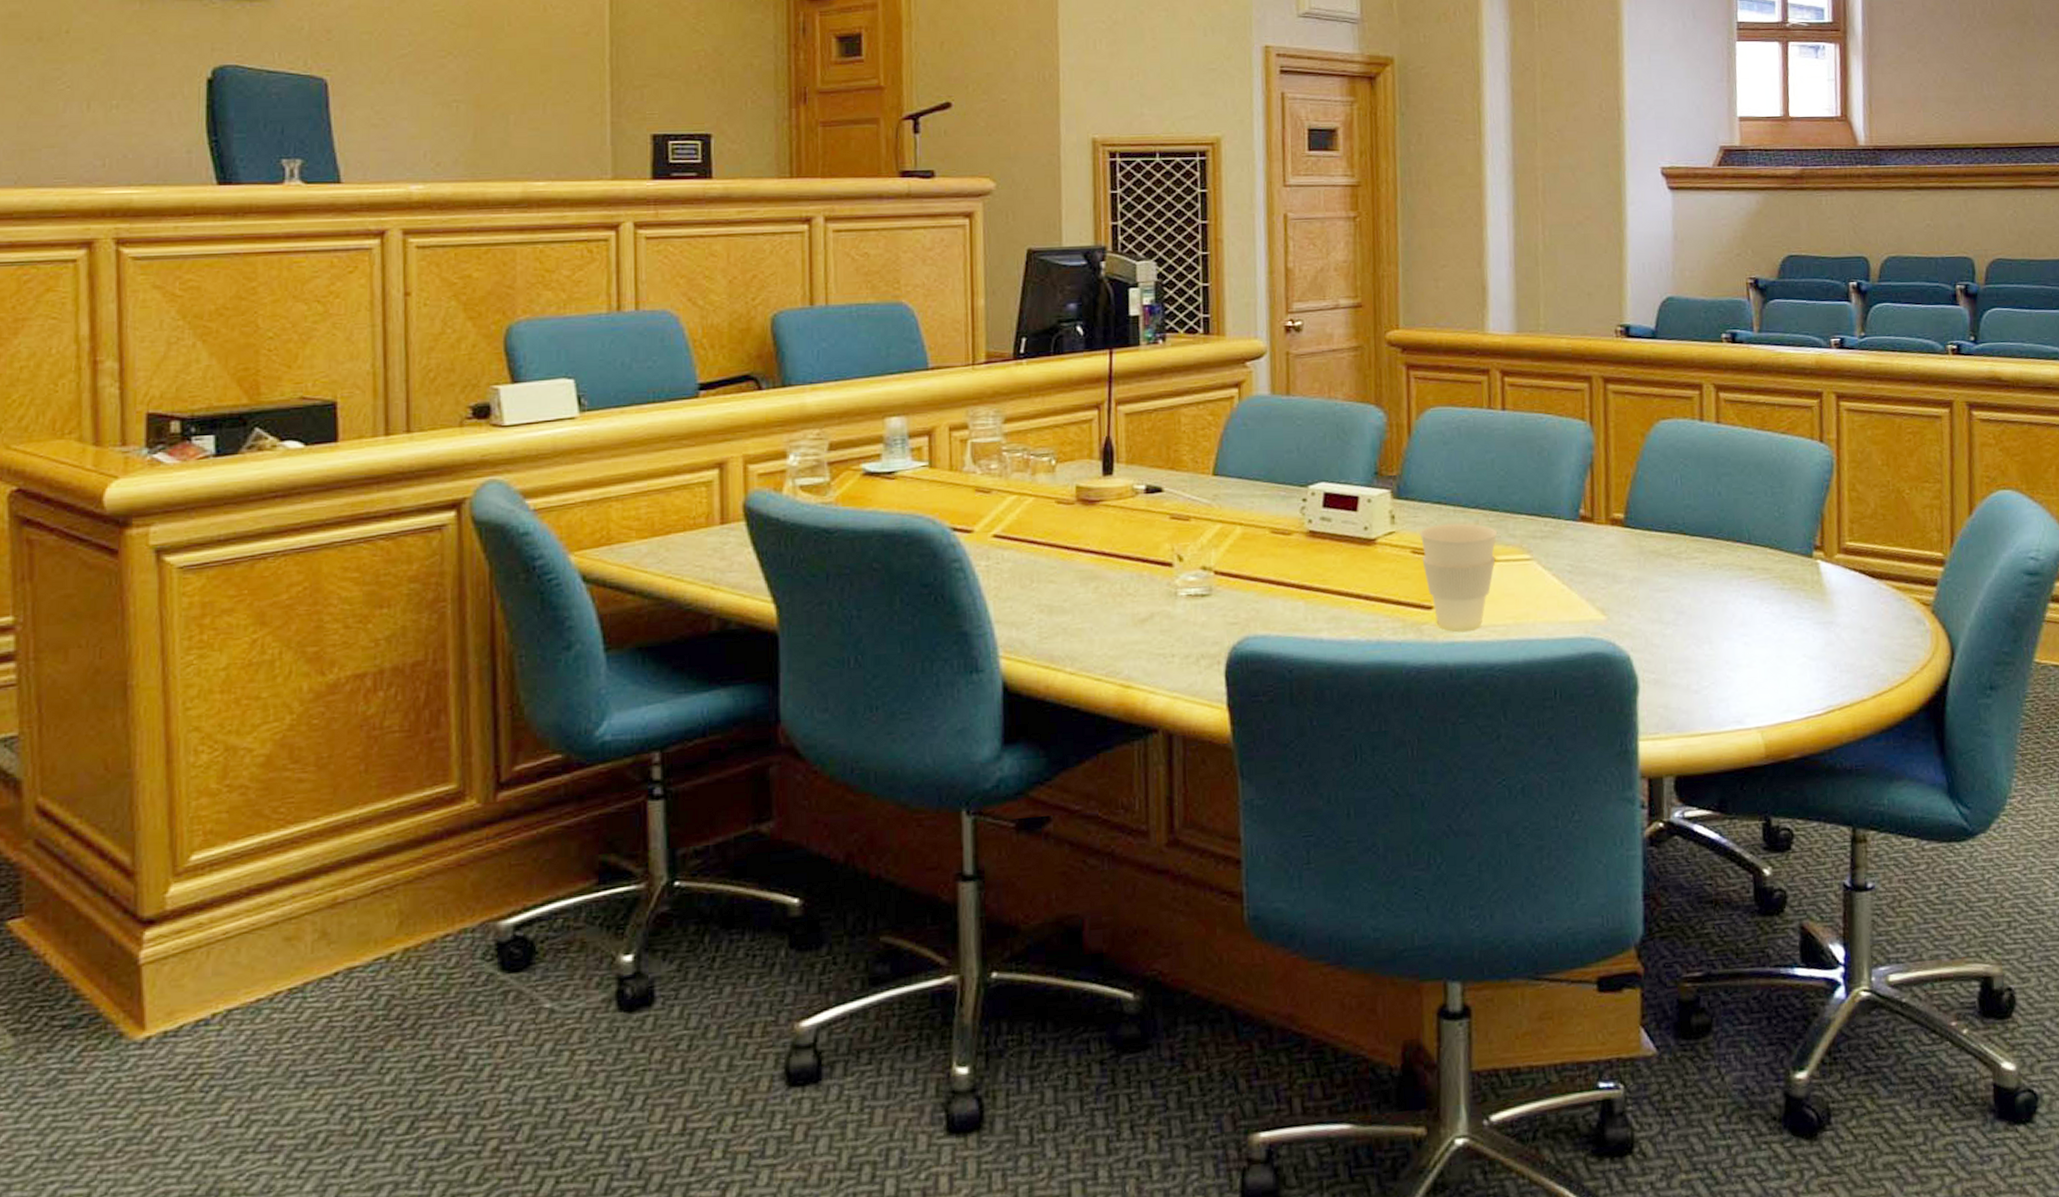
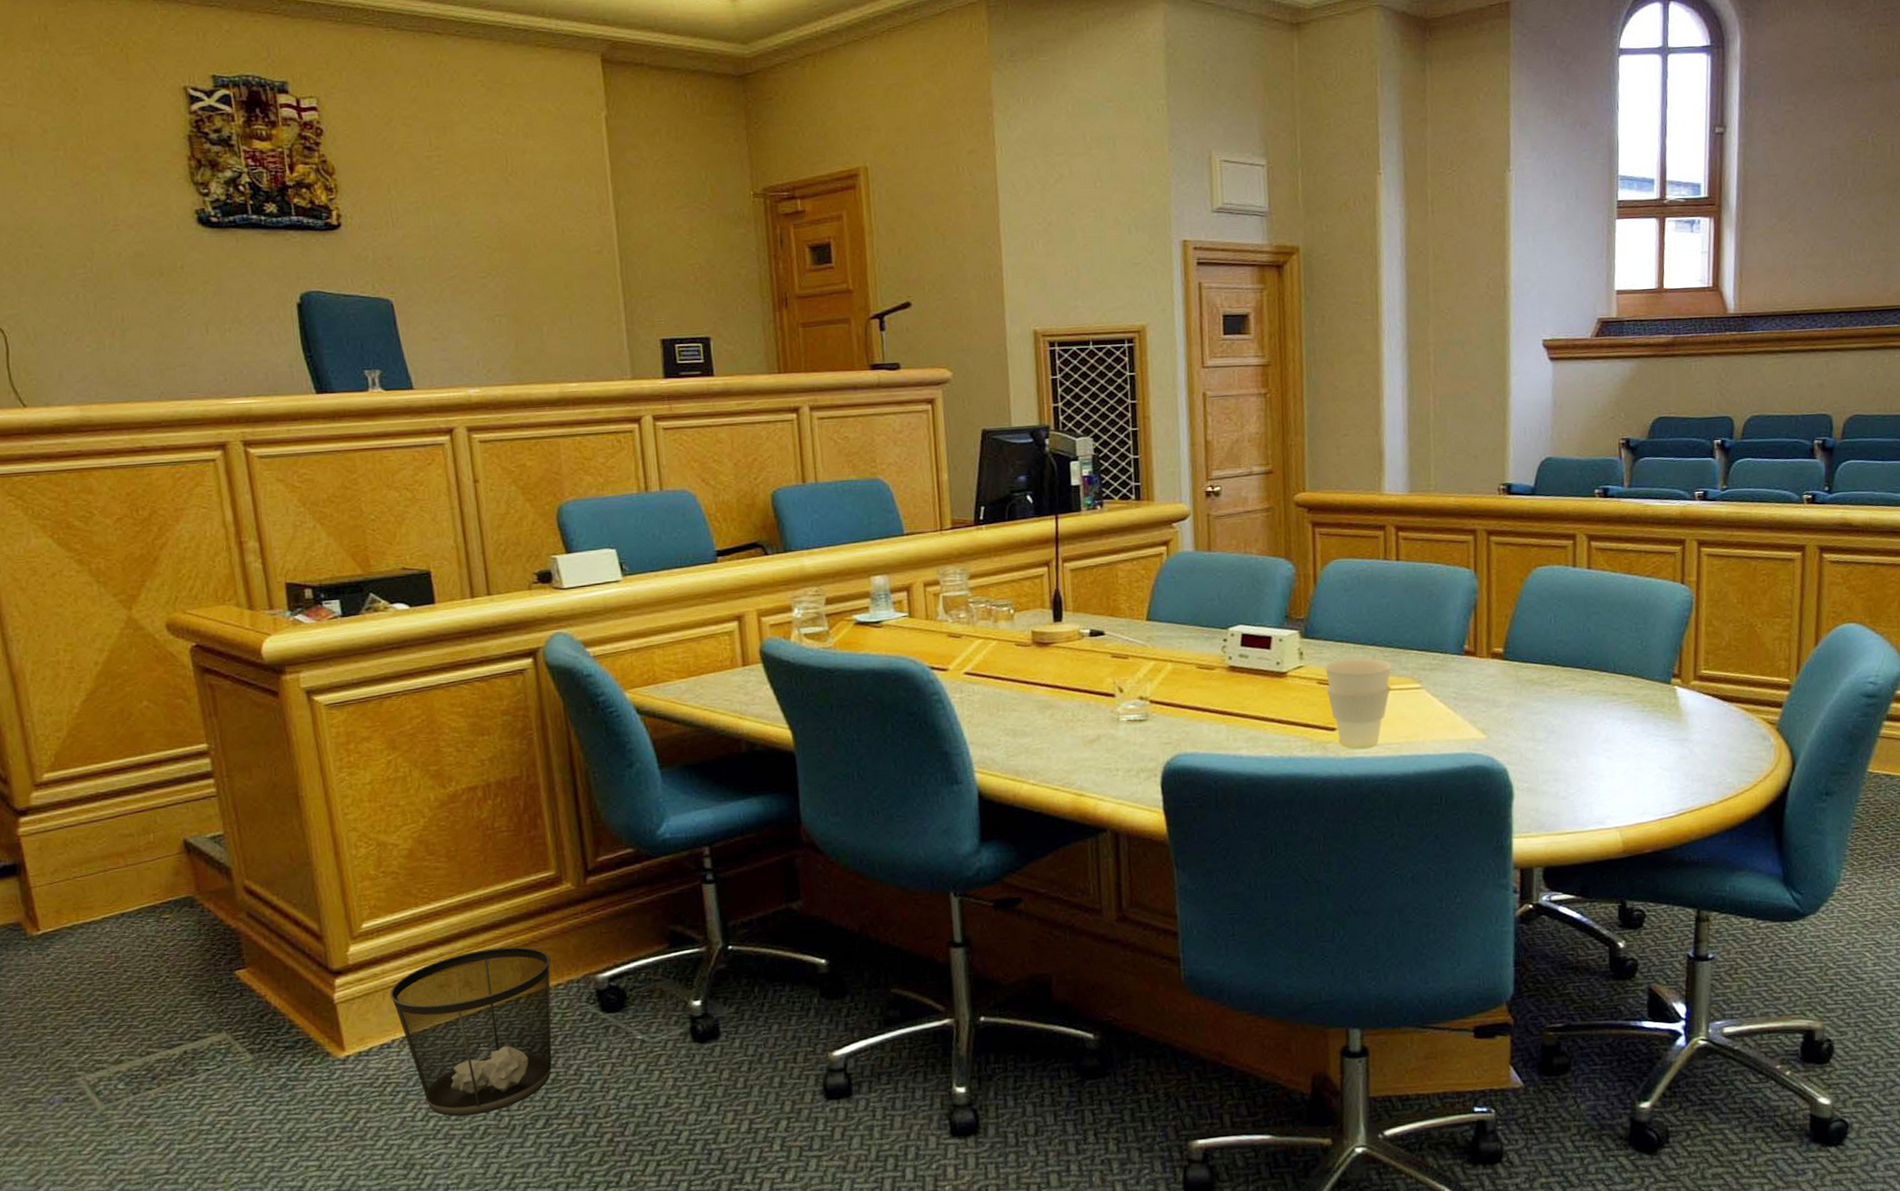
waste bin: none [217,884,439,1120] -> present [390,946,552,1117]

